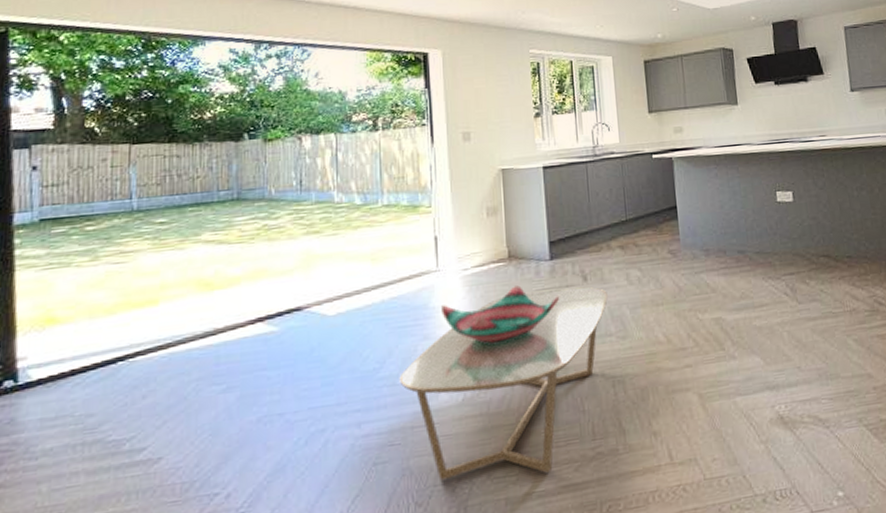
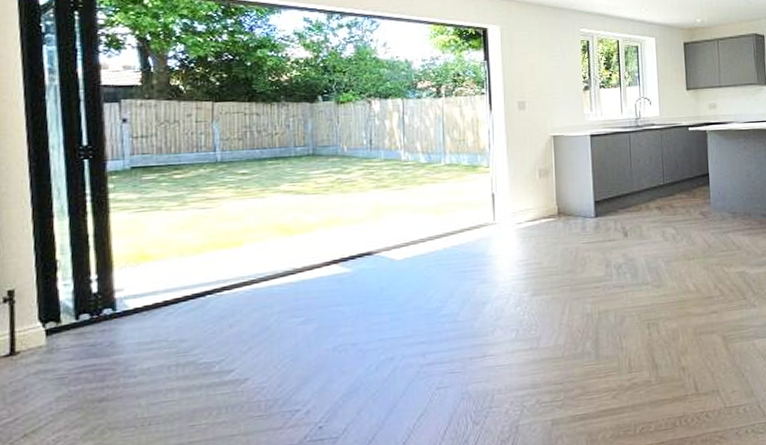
coffee table: present [399,287,608,481] -> none [459,242,645,404]
decorative bowl: present [441,285,559,345] -> none [497,239,602,290]

